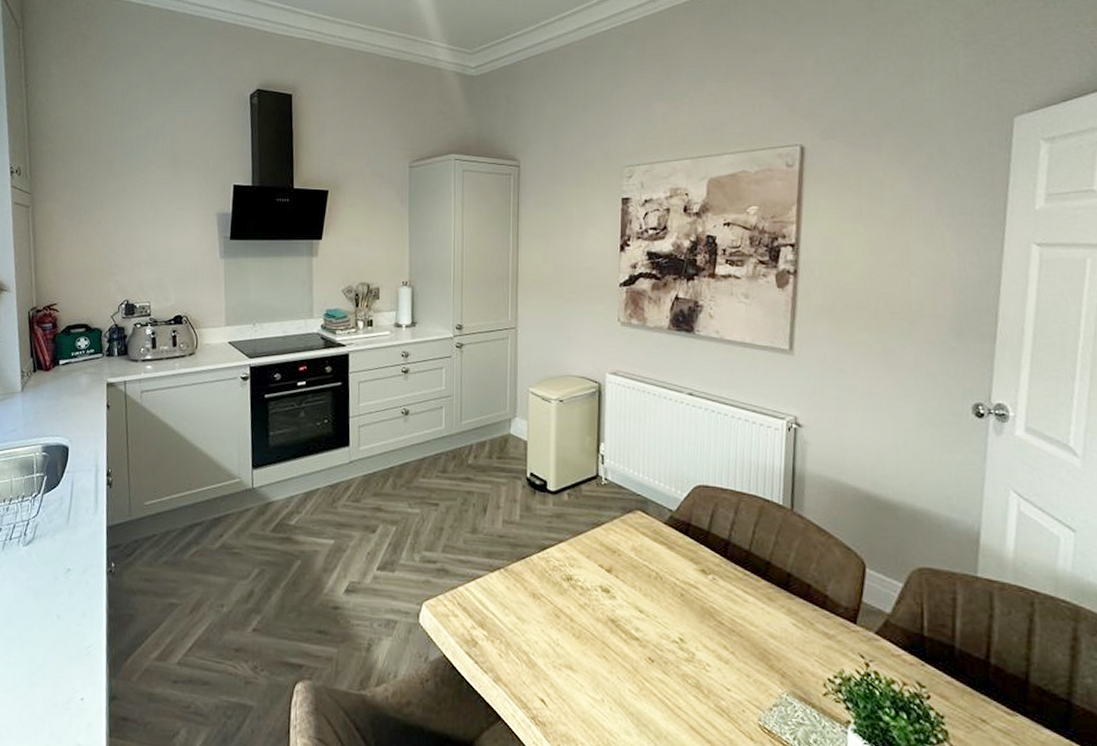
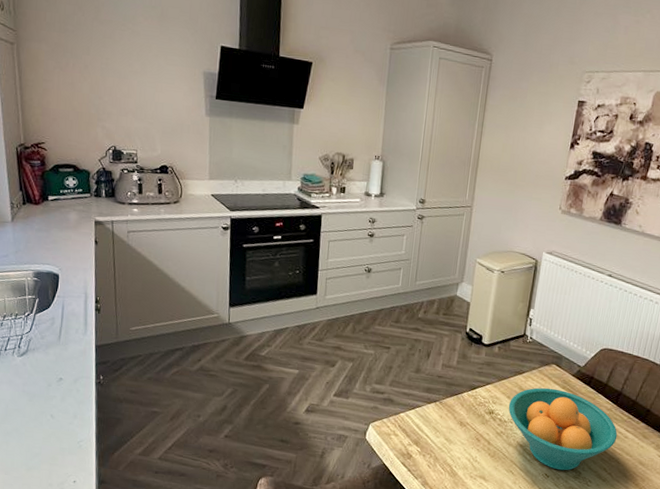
fruit bowl: none [589,541,734,652] -> present [508,387,618,471]

